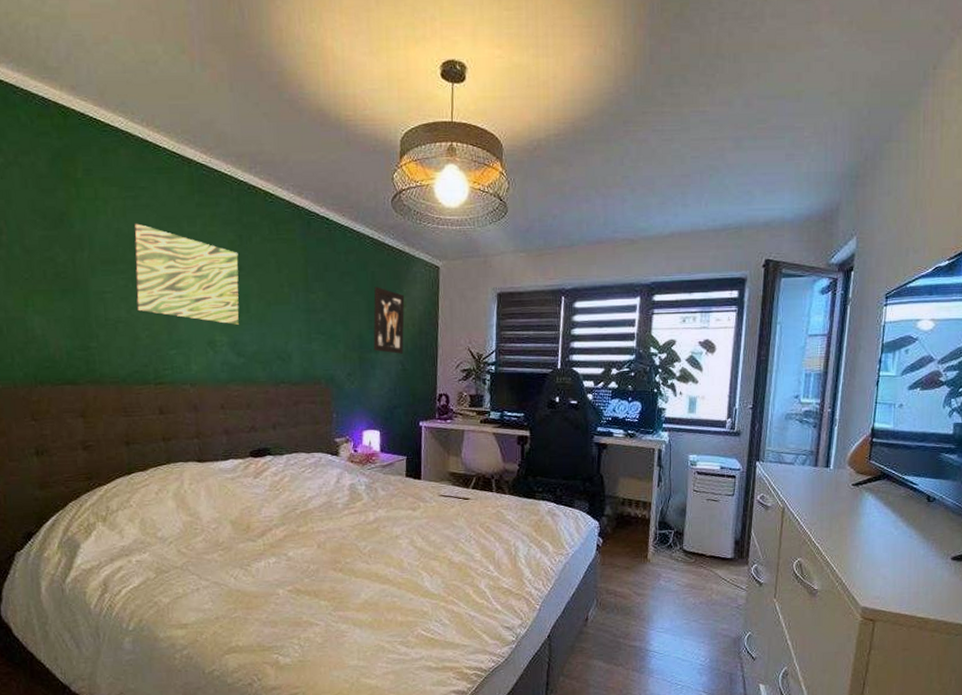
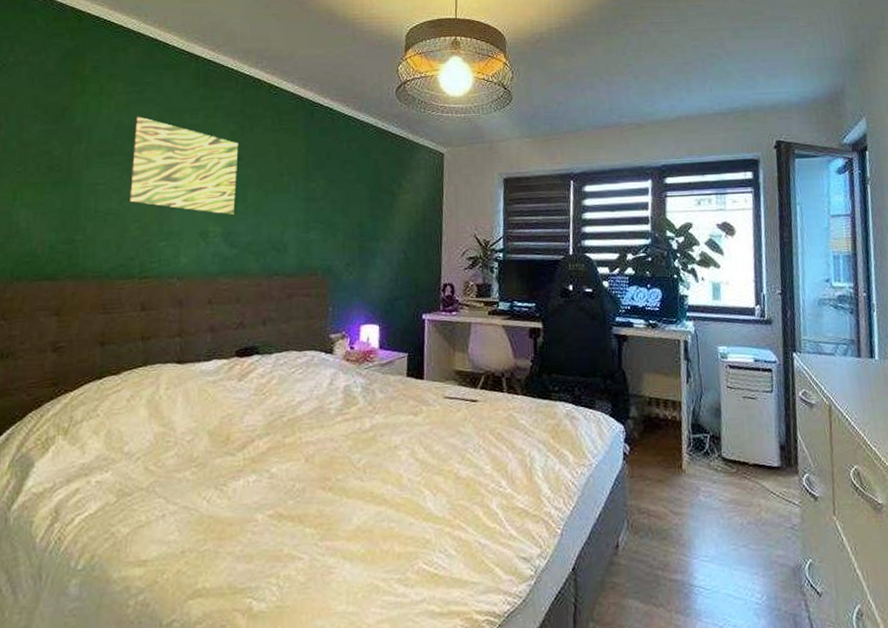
wall art: present [373,287,405,354] -> none [374,174,408,242]

